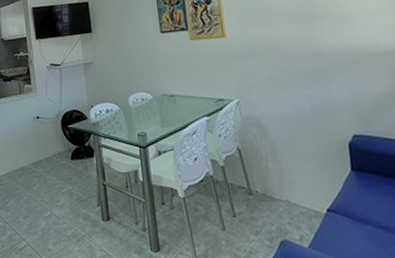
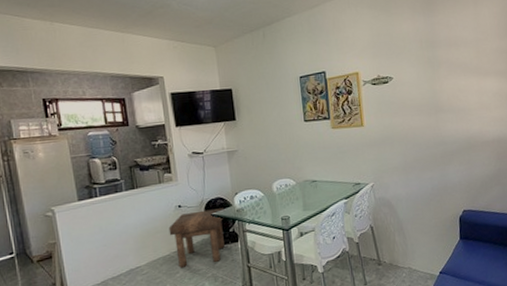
stool: none [27,121,81,182] -> present [168,208,225,269]

